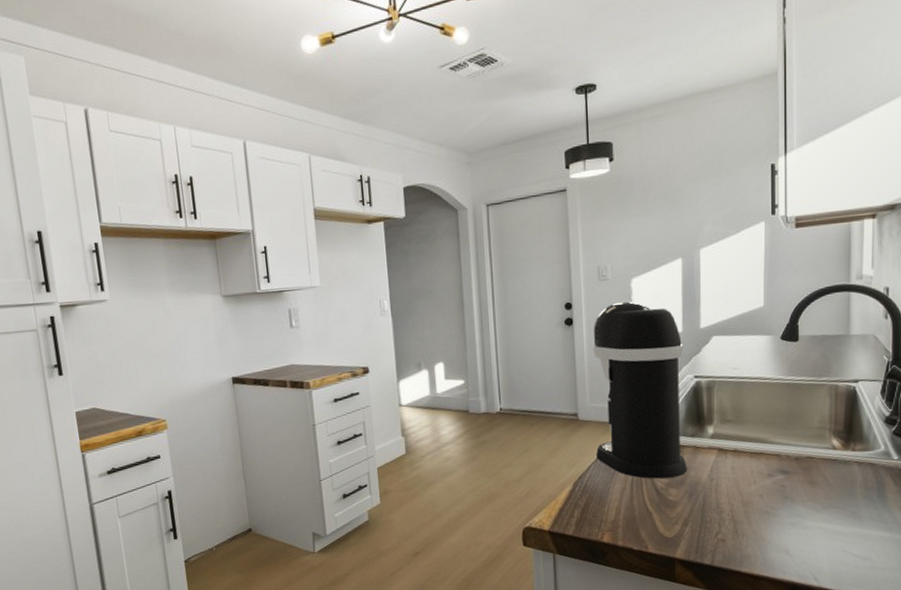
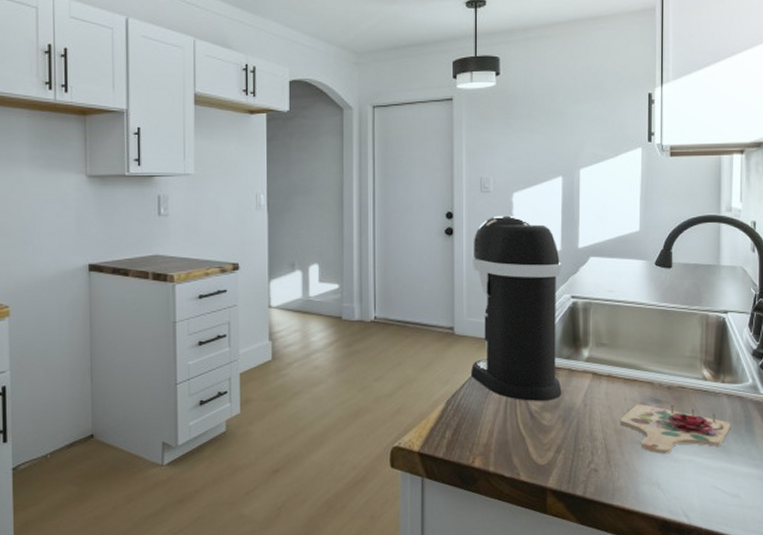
cutting board: none [747,473,862,523] -> present [620,403,731,455]

